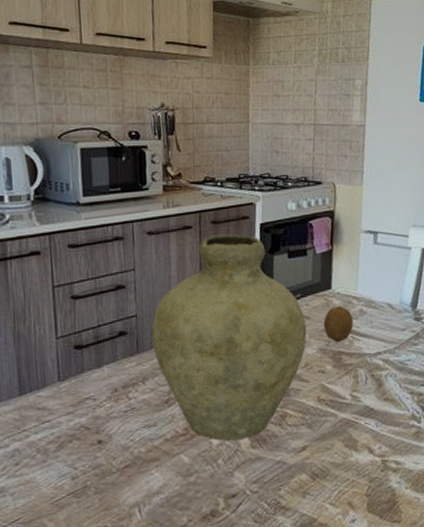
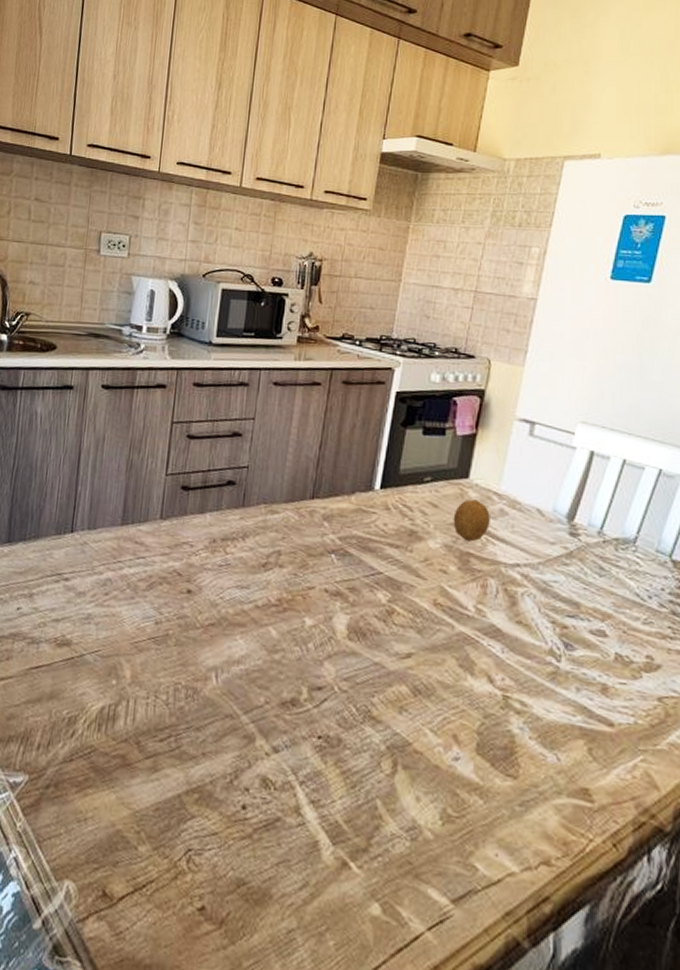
vase: present [151,234,307,441] -> none [259,396,433,627]

